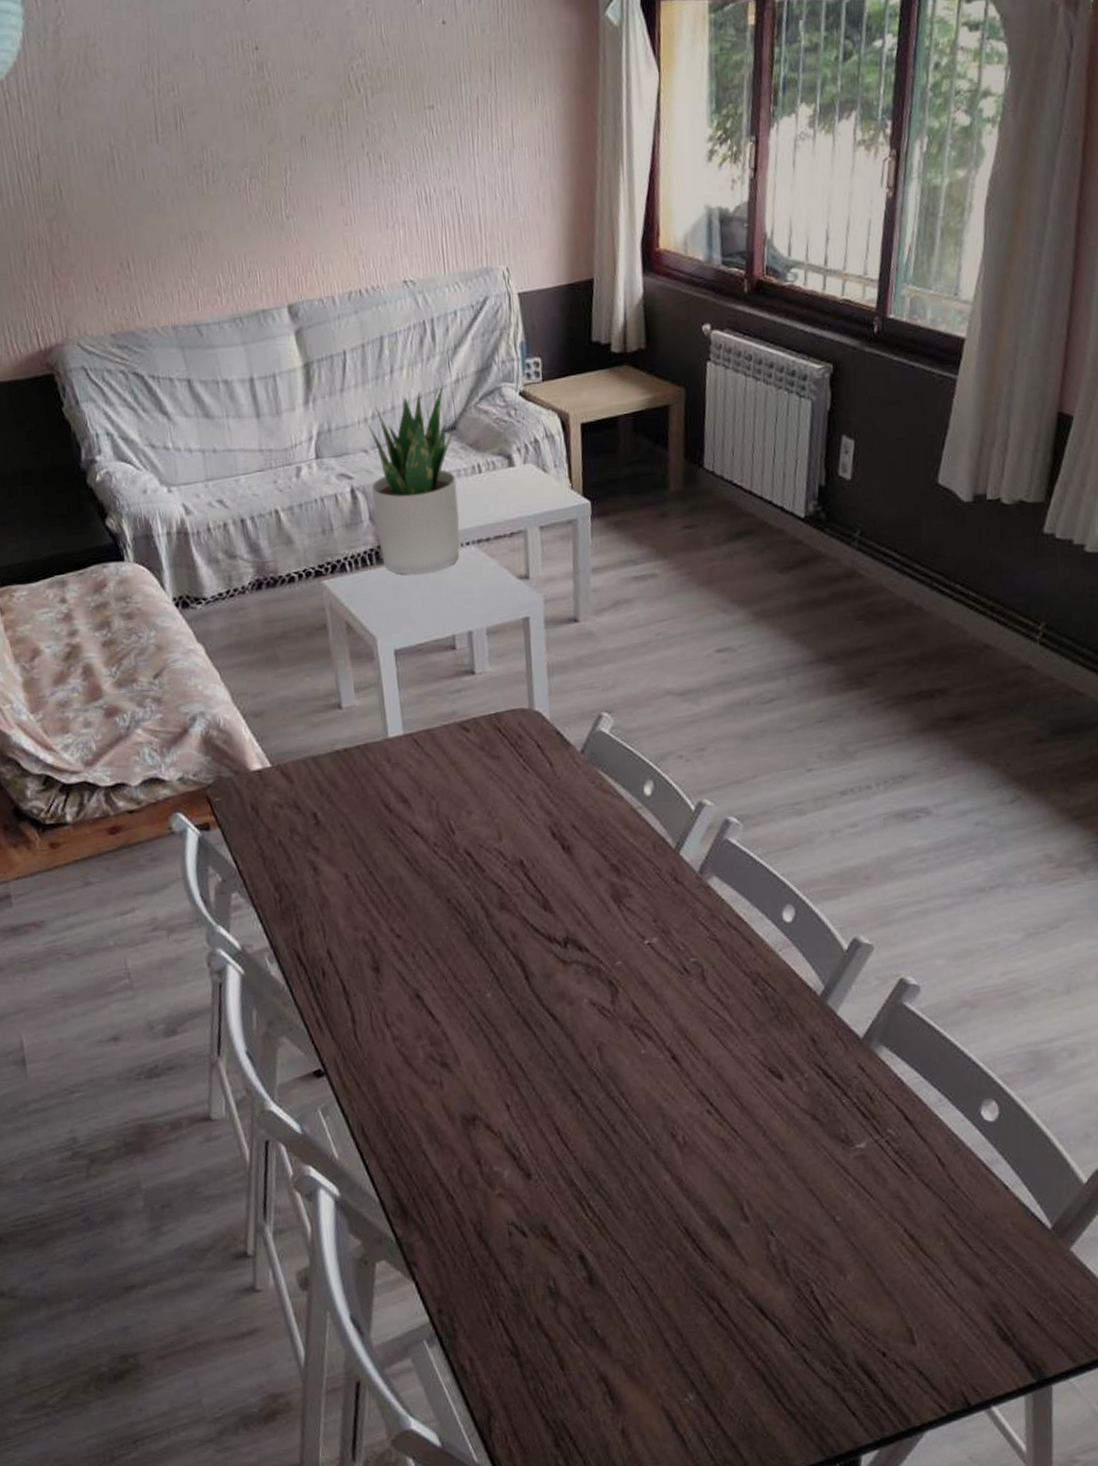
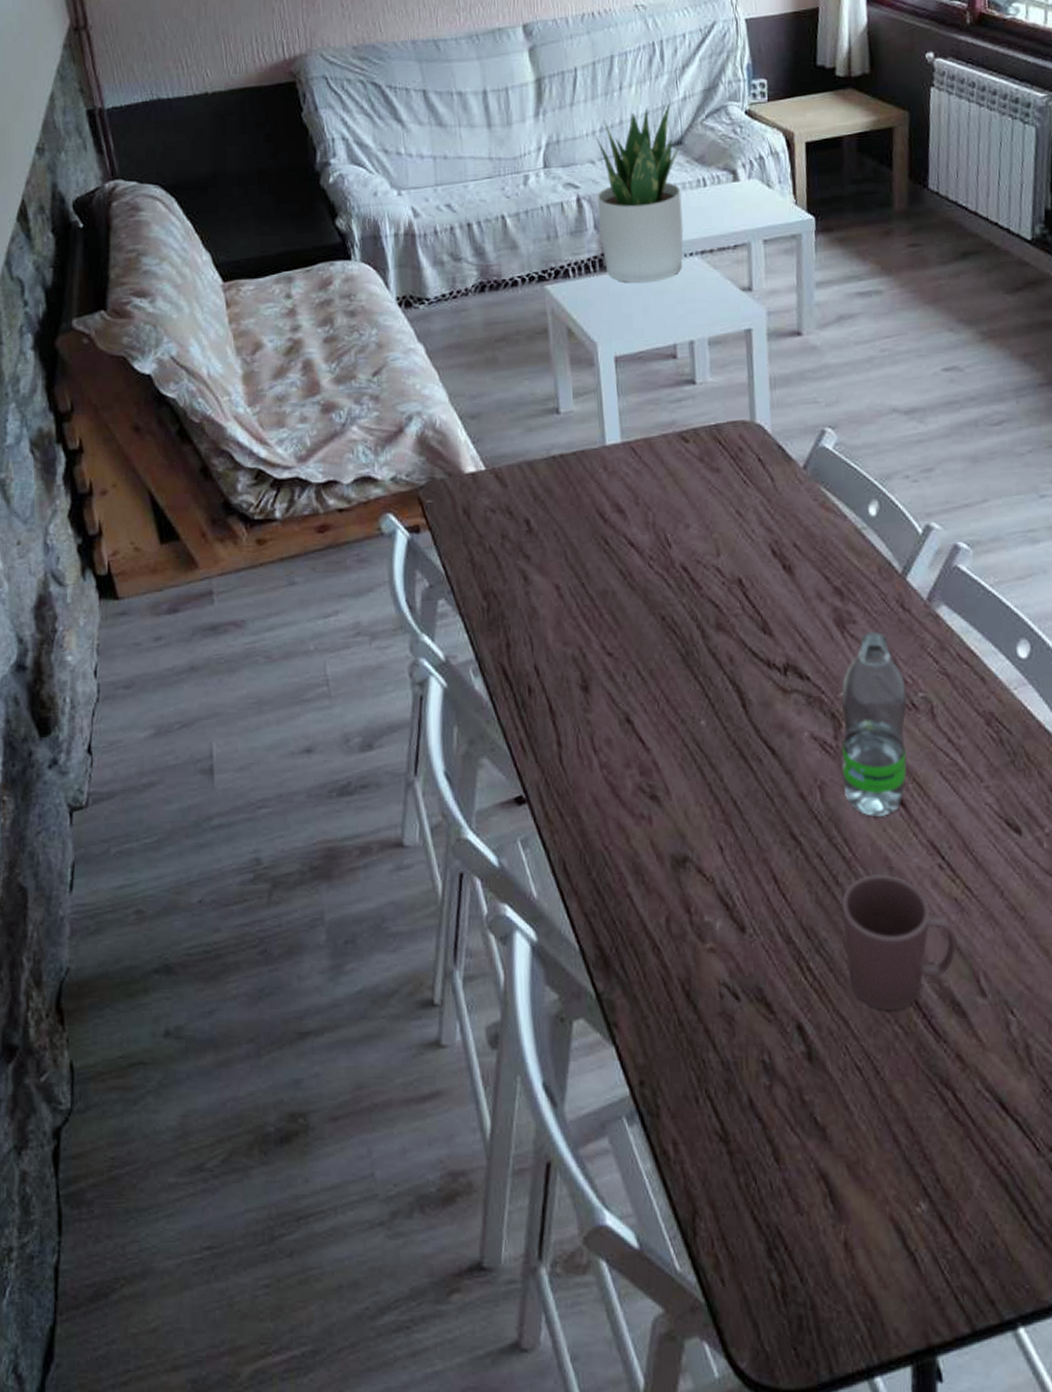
bottle: none [618,904,680,1071] -> present [841,632,907,816]
mug: none [619,1121,723,1238] -> present [841,874,956,1011]

